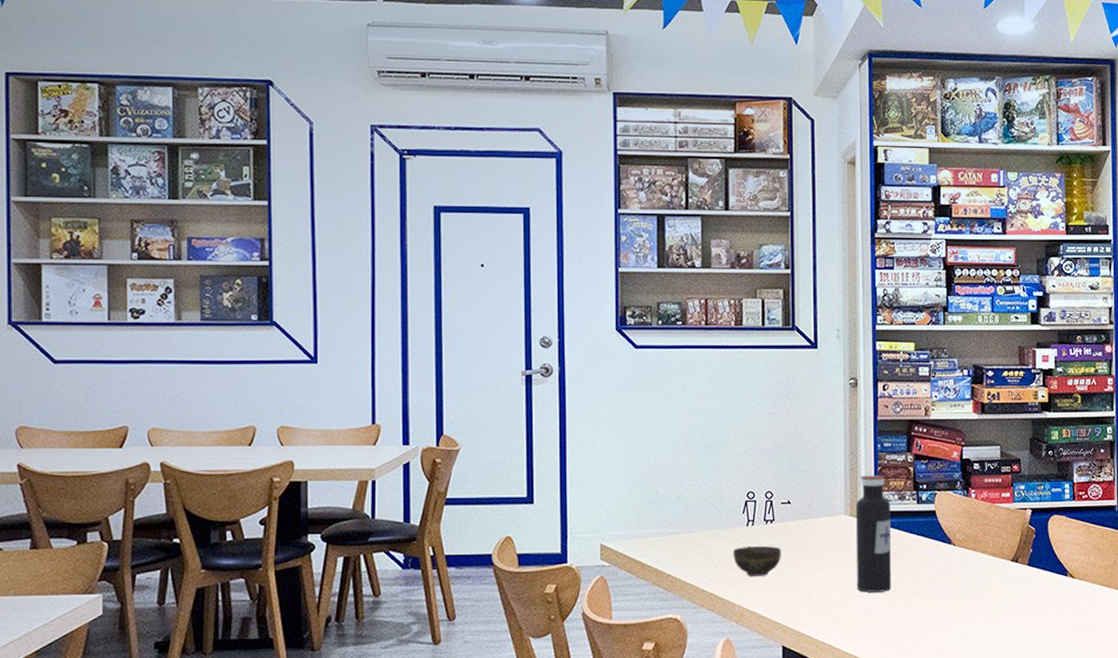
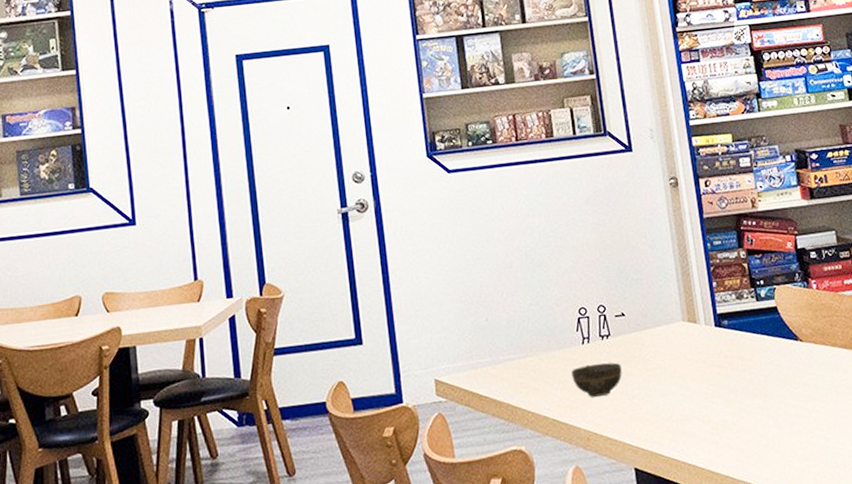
water bottle: present [855,475,892,592] -> none [692,275,742,402]

